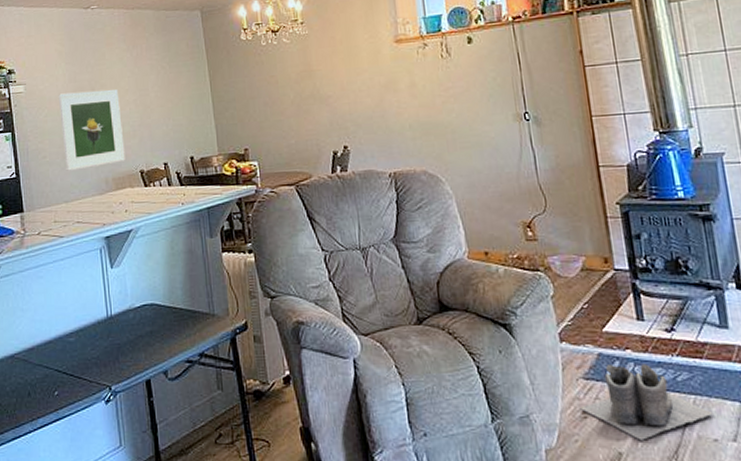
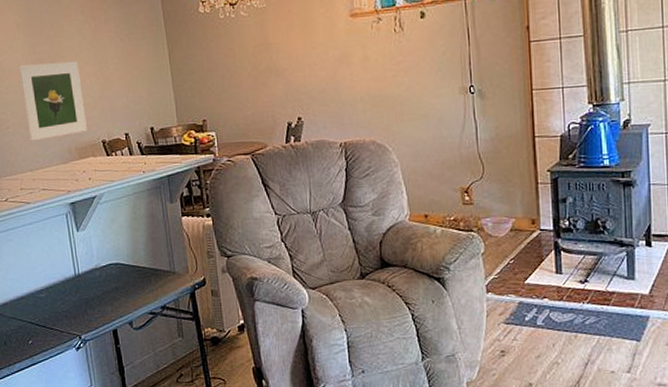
boots: present [580,364,713,441] -> none [500,310,613,373]

